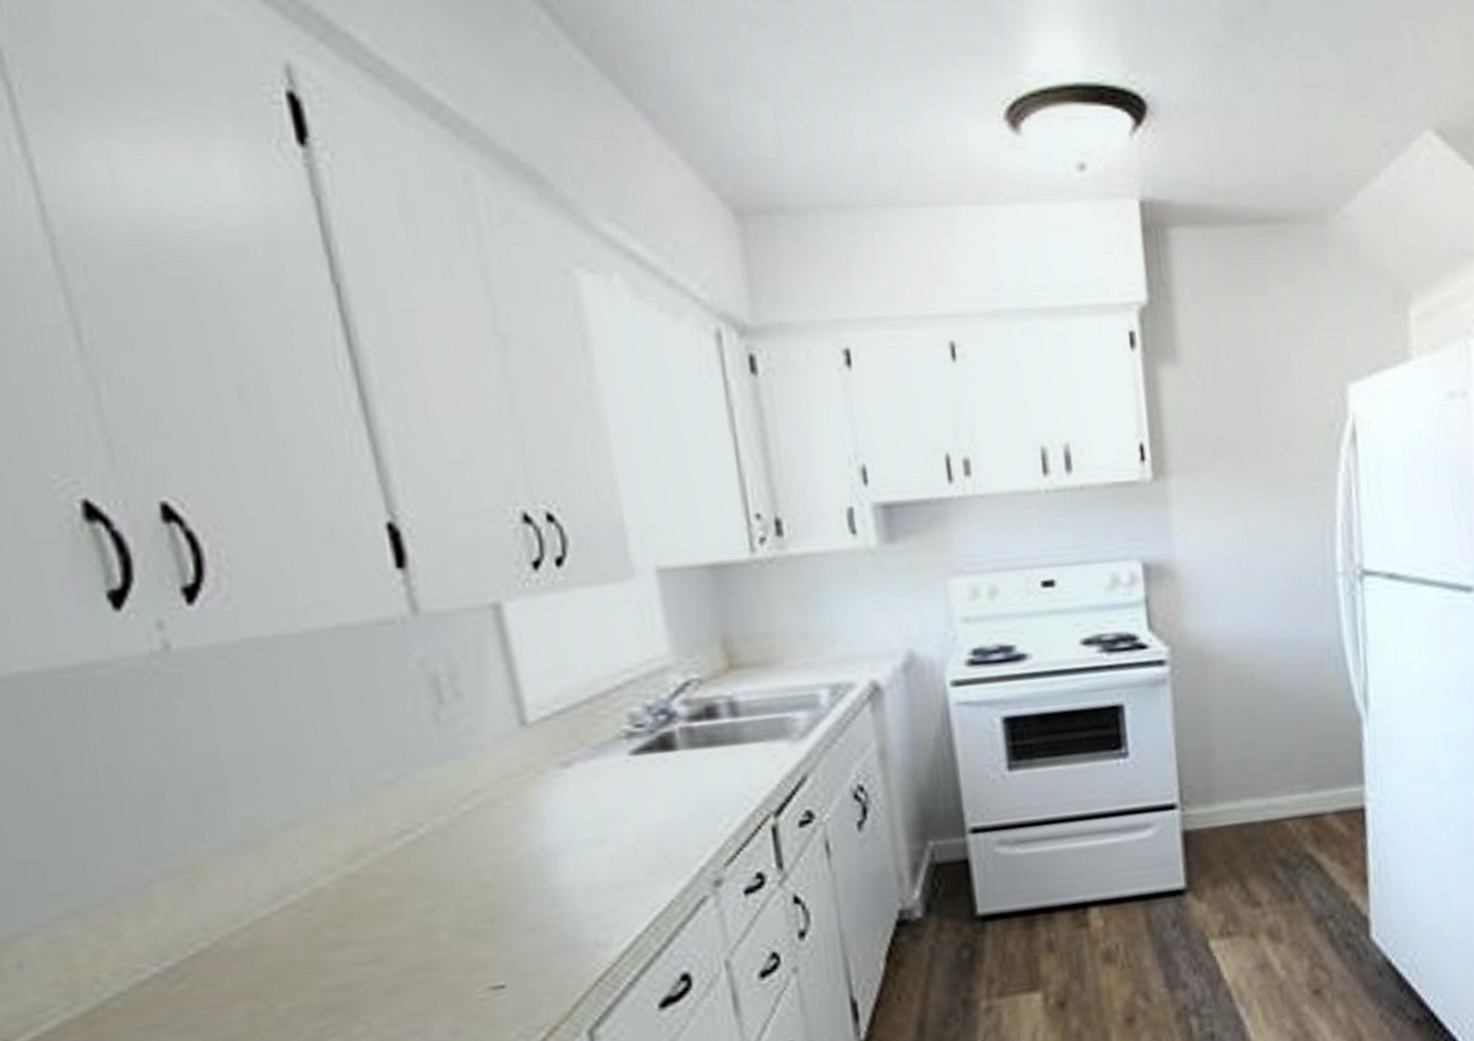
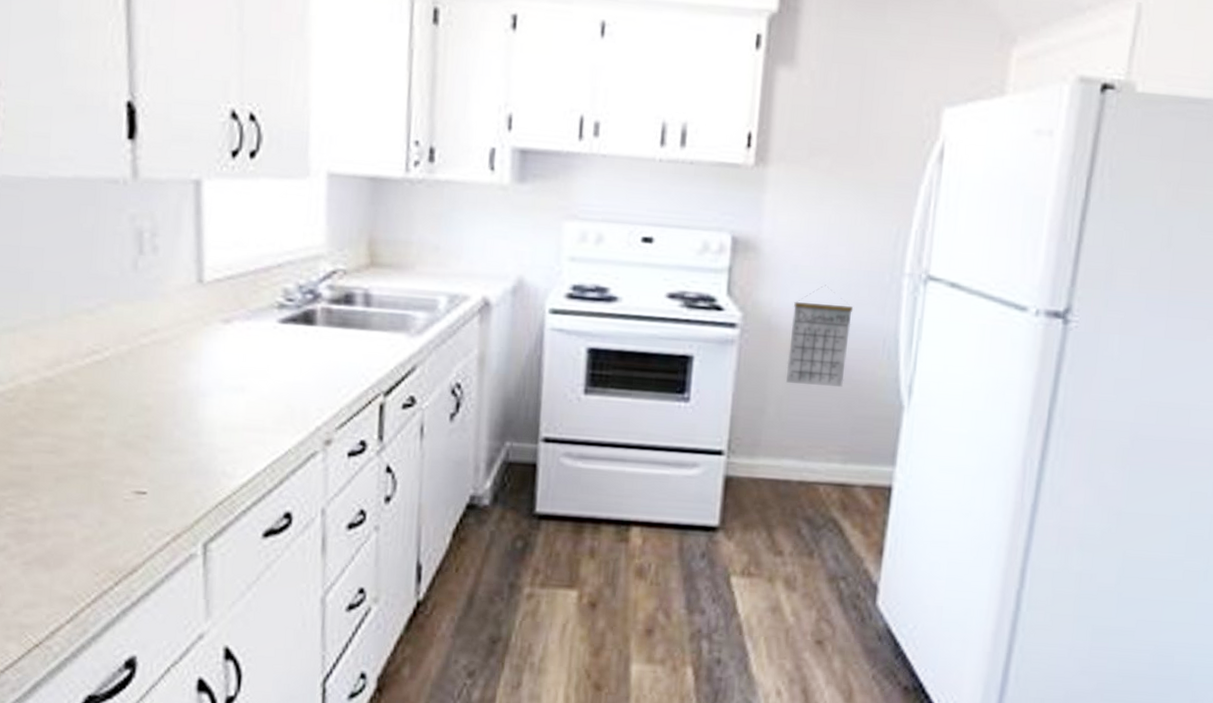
calendar: none [1224,600,1293,715] -> present [786,285,854,388]

